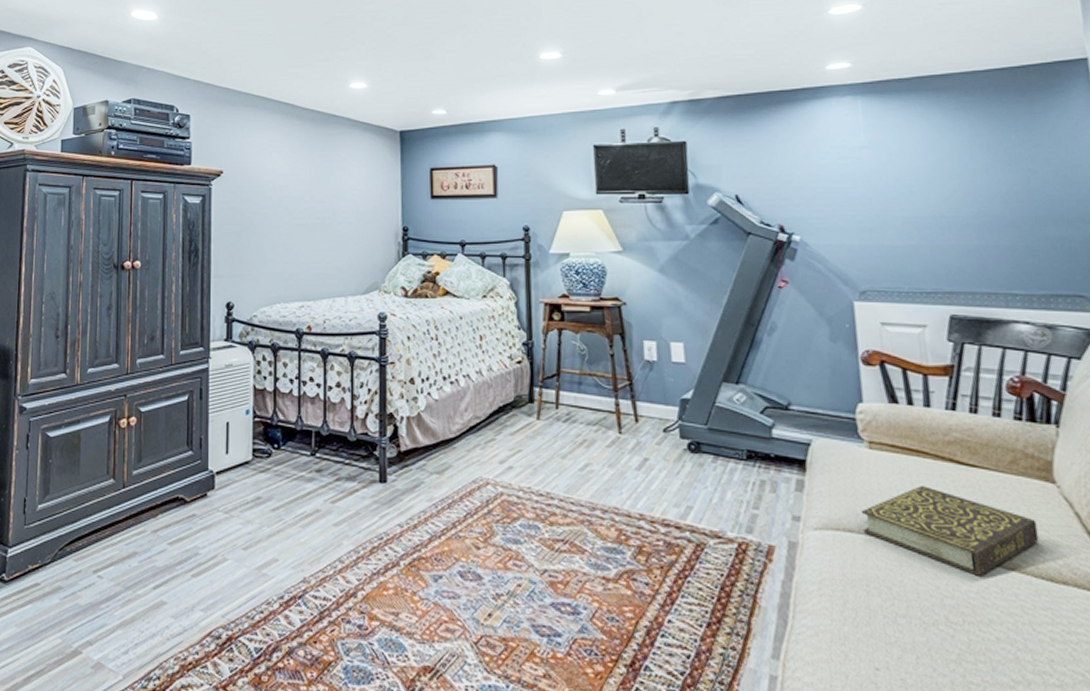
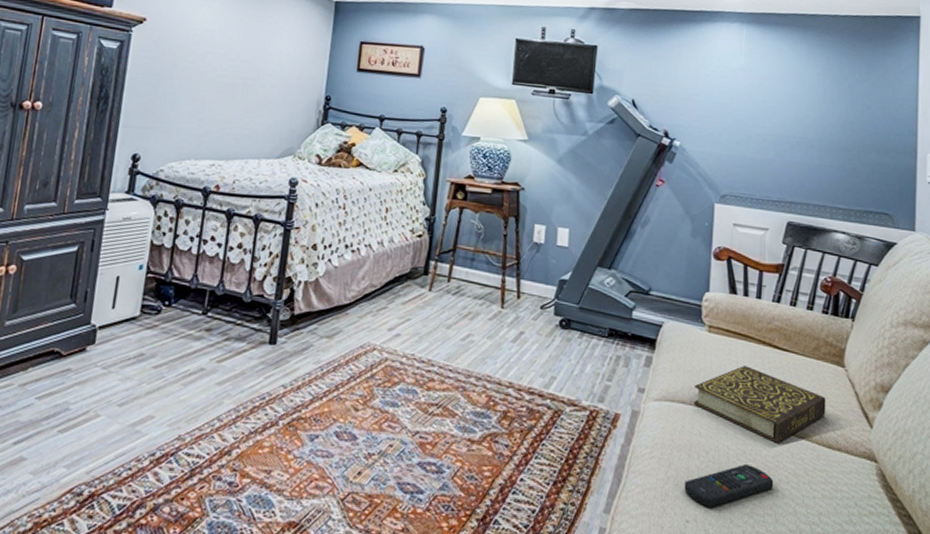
remote control: none [866,602,983,653] -> present [684,465,774,507]

